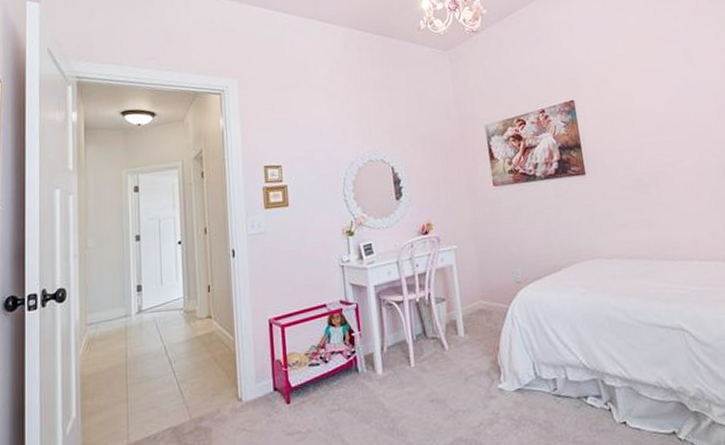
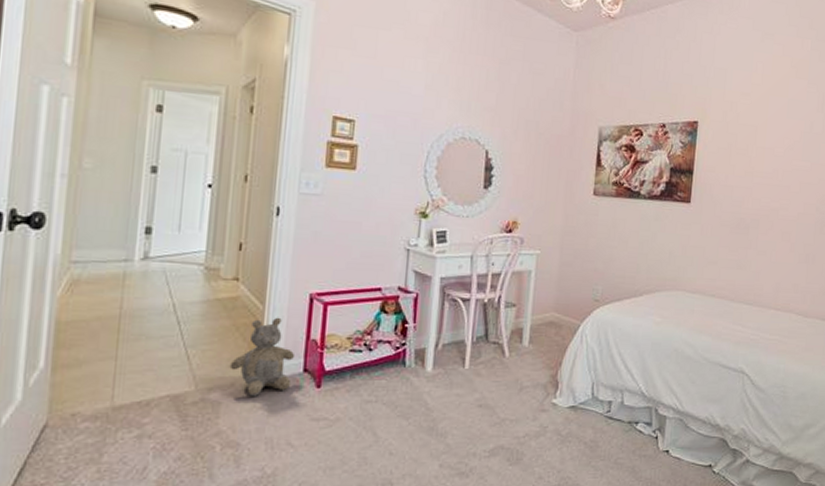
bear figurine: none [214,344,266,421] -> present [229,317,296,397]

